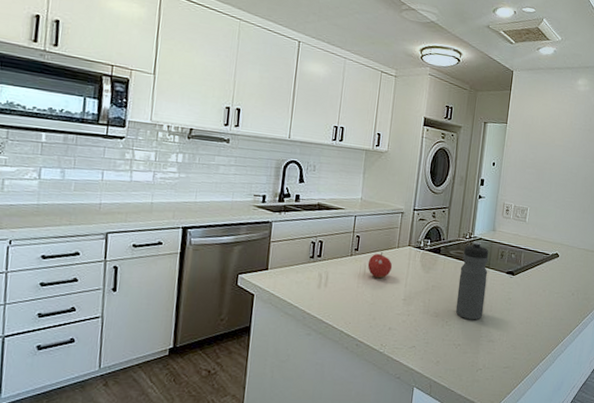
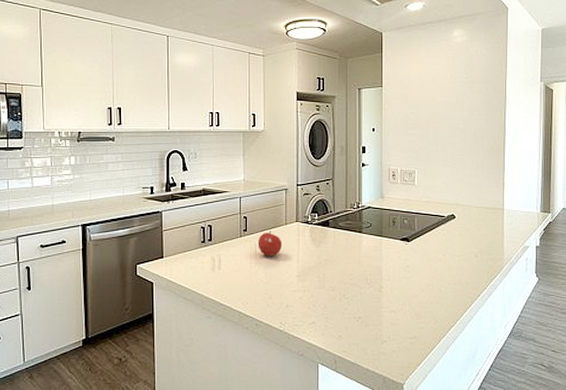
water bottle: present [455,241,489,320] -> none [351,210,381,291]

